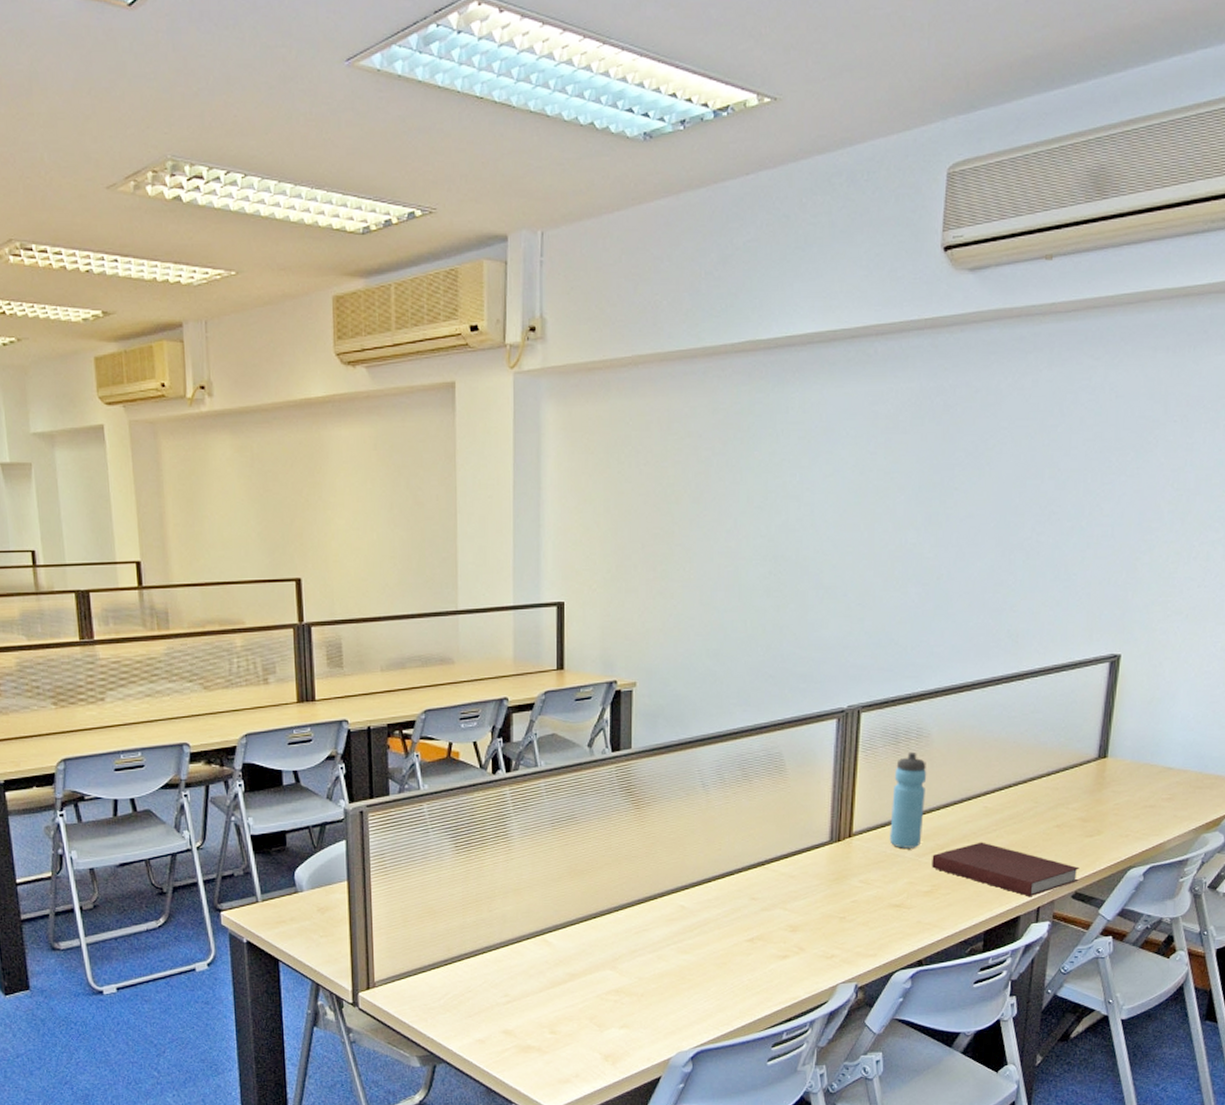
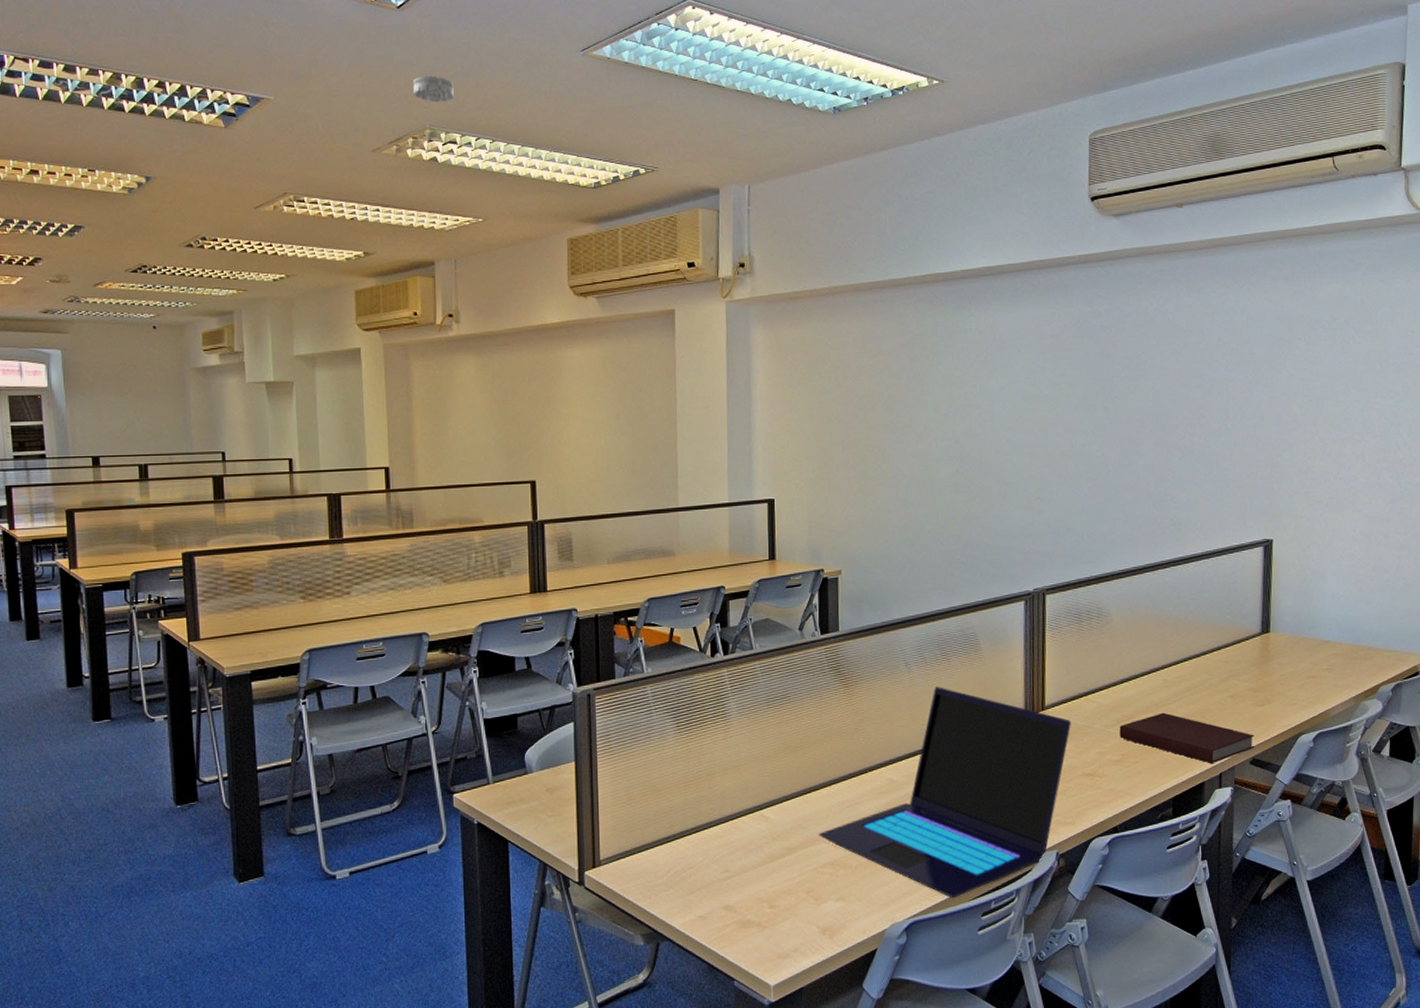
smoke detector: none [150,92,198,126] -> present [413,75,454,102]
laptop: none [604,810,880,1028] -> present [819,687,1071,898]
water bottle: present [889,751,927,848] -> none [1079,629,1109,720]

